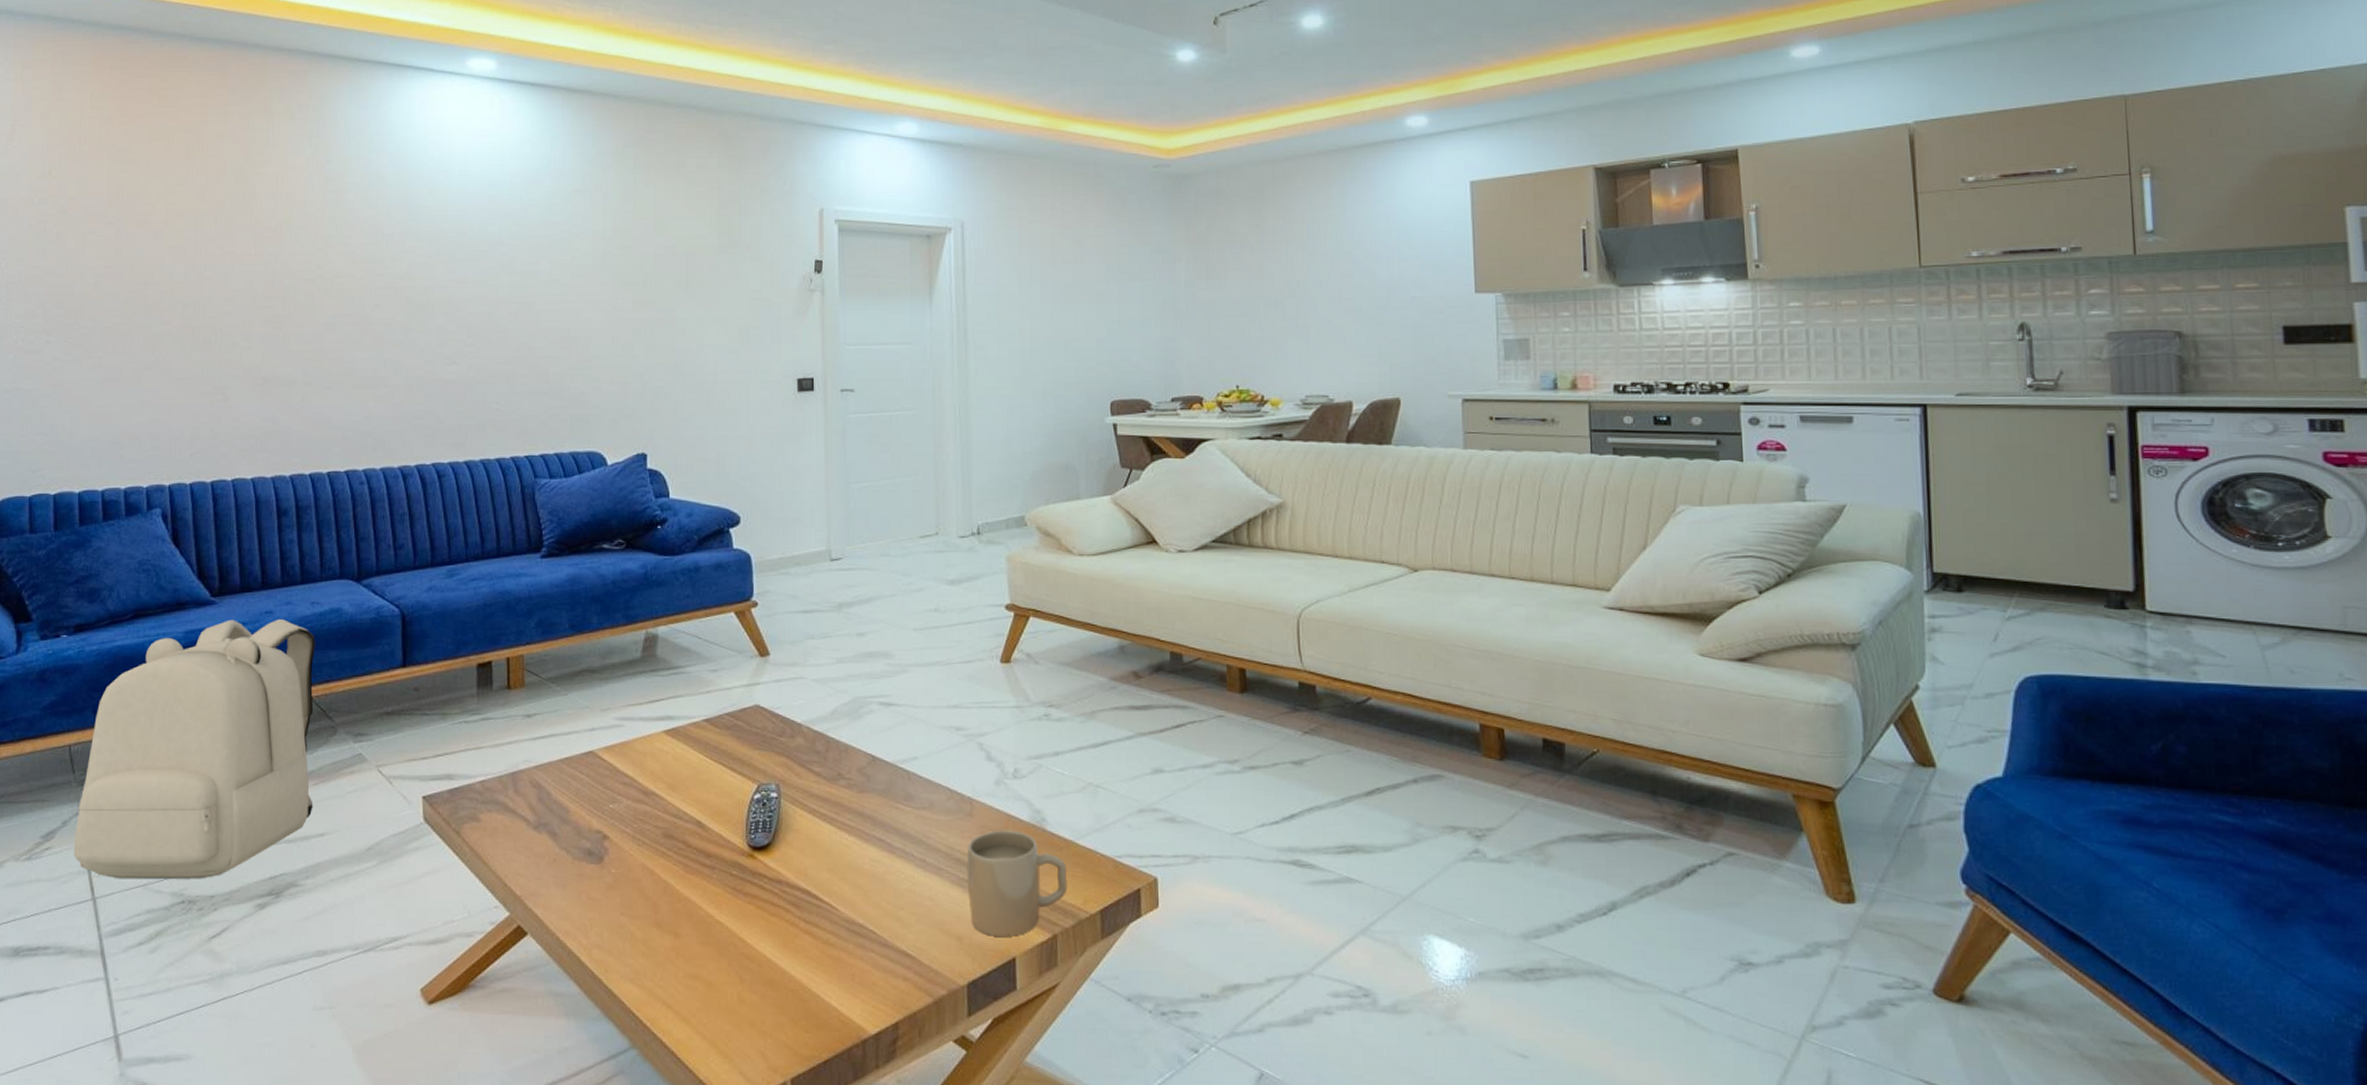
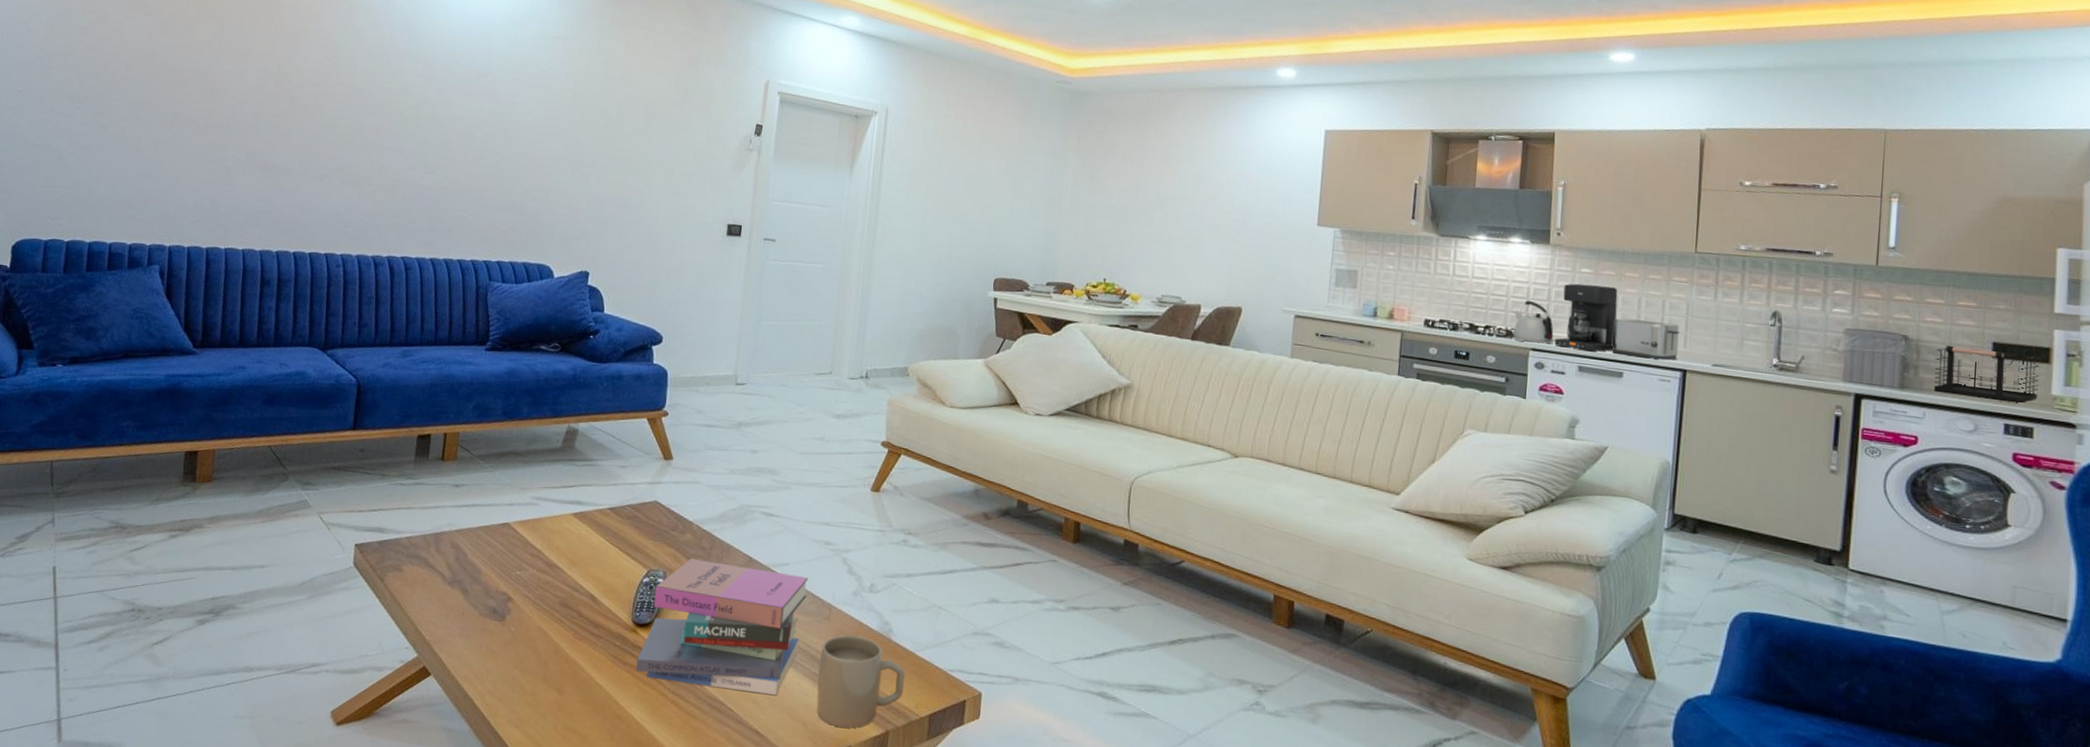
backpack: present [73,619,316,880] -> none [42,369,280,592]
books: none [758,765,943,909] -> present [635,558,808,695]
kettle: none [1717,347,1767,397] -> present [1512,300,1554,345]
coffee maker: none [1768,320,1839,398] -> present [1554,283,1618,352]
toaster: none [1832,352,1914,397] -> present [1611,318,1680,361]
dish rack: none [2217,334,2344,394] -> present [1933,345,2040,404]

